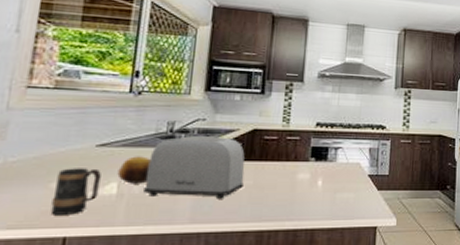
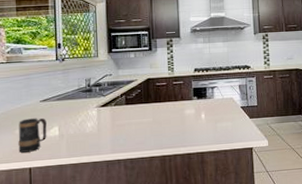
fruit: present [117,156,151,184] -> none [57,106,79,127]
toaster: present [143,136,245,199] -> none [76,86,146,135]

